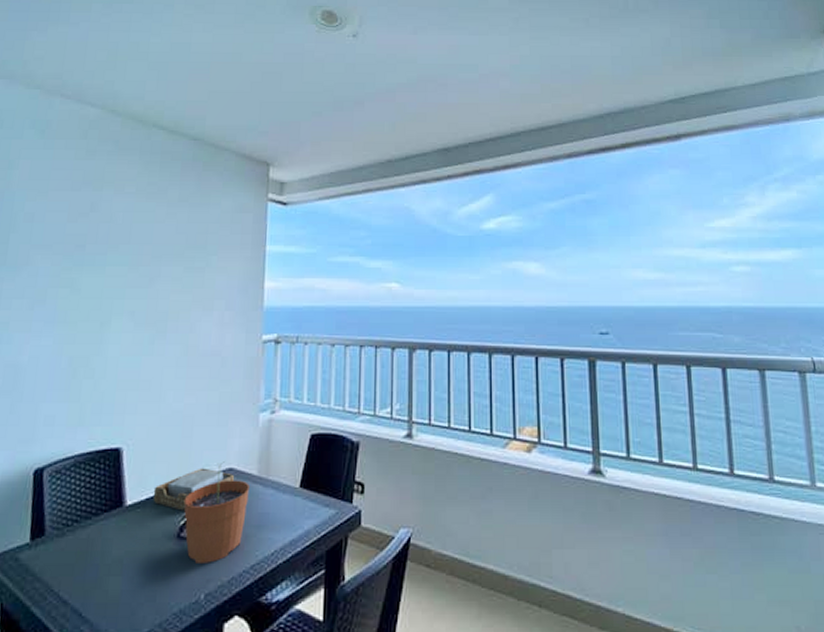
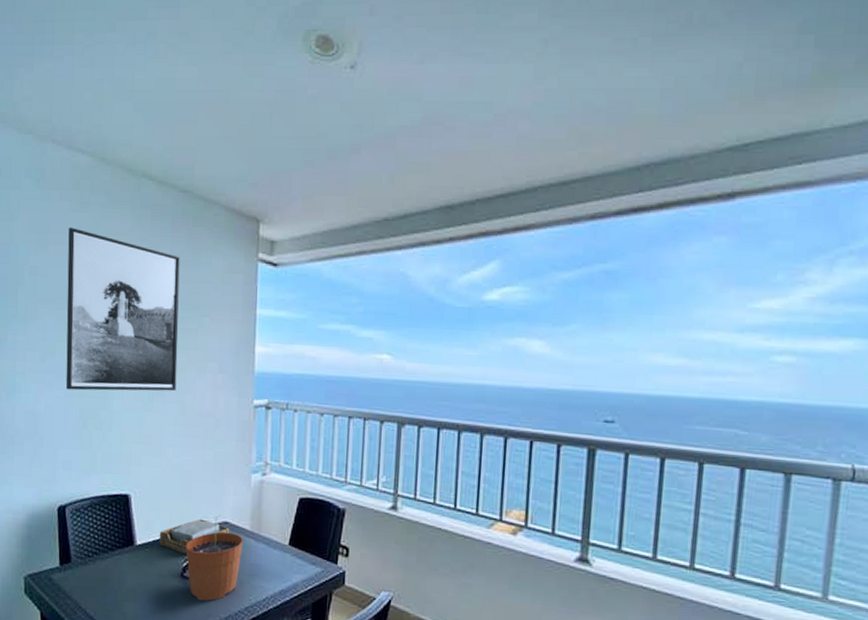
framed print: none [55,174,189,338] -> present [65,227,180,391]

